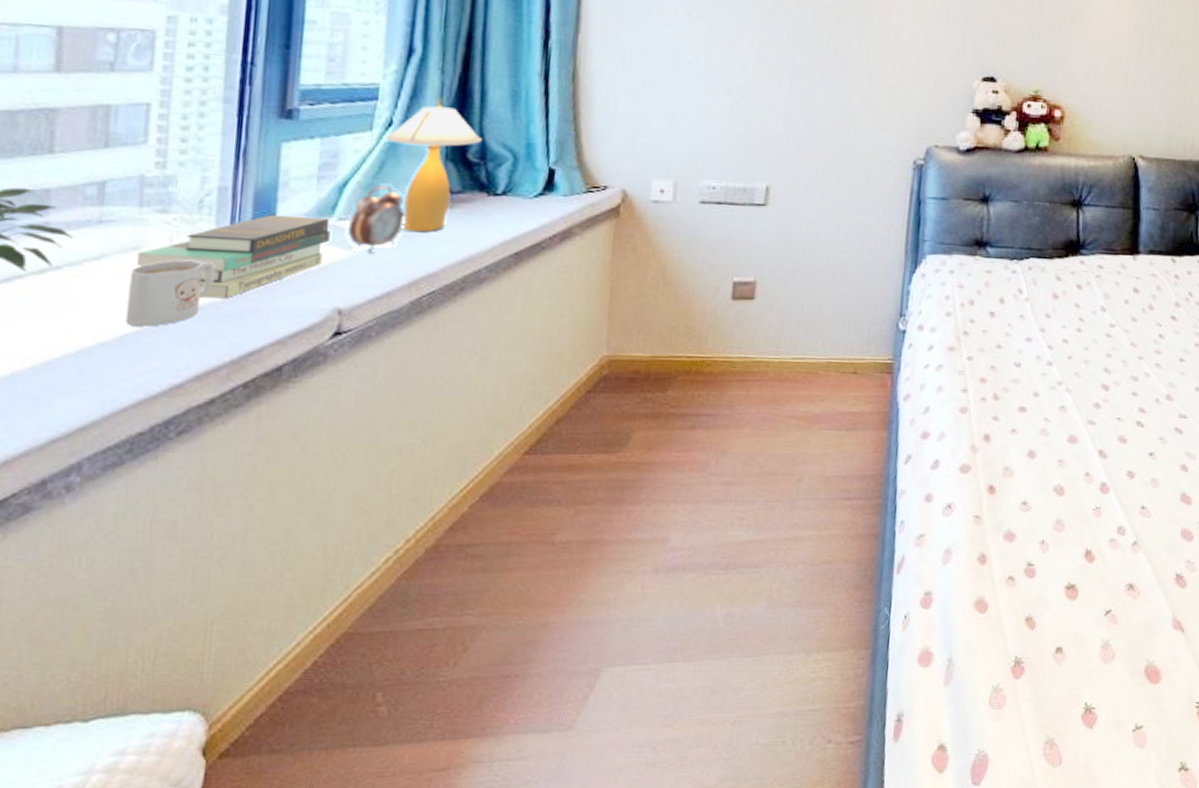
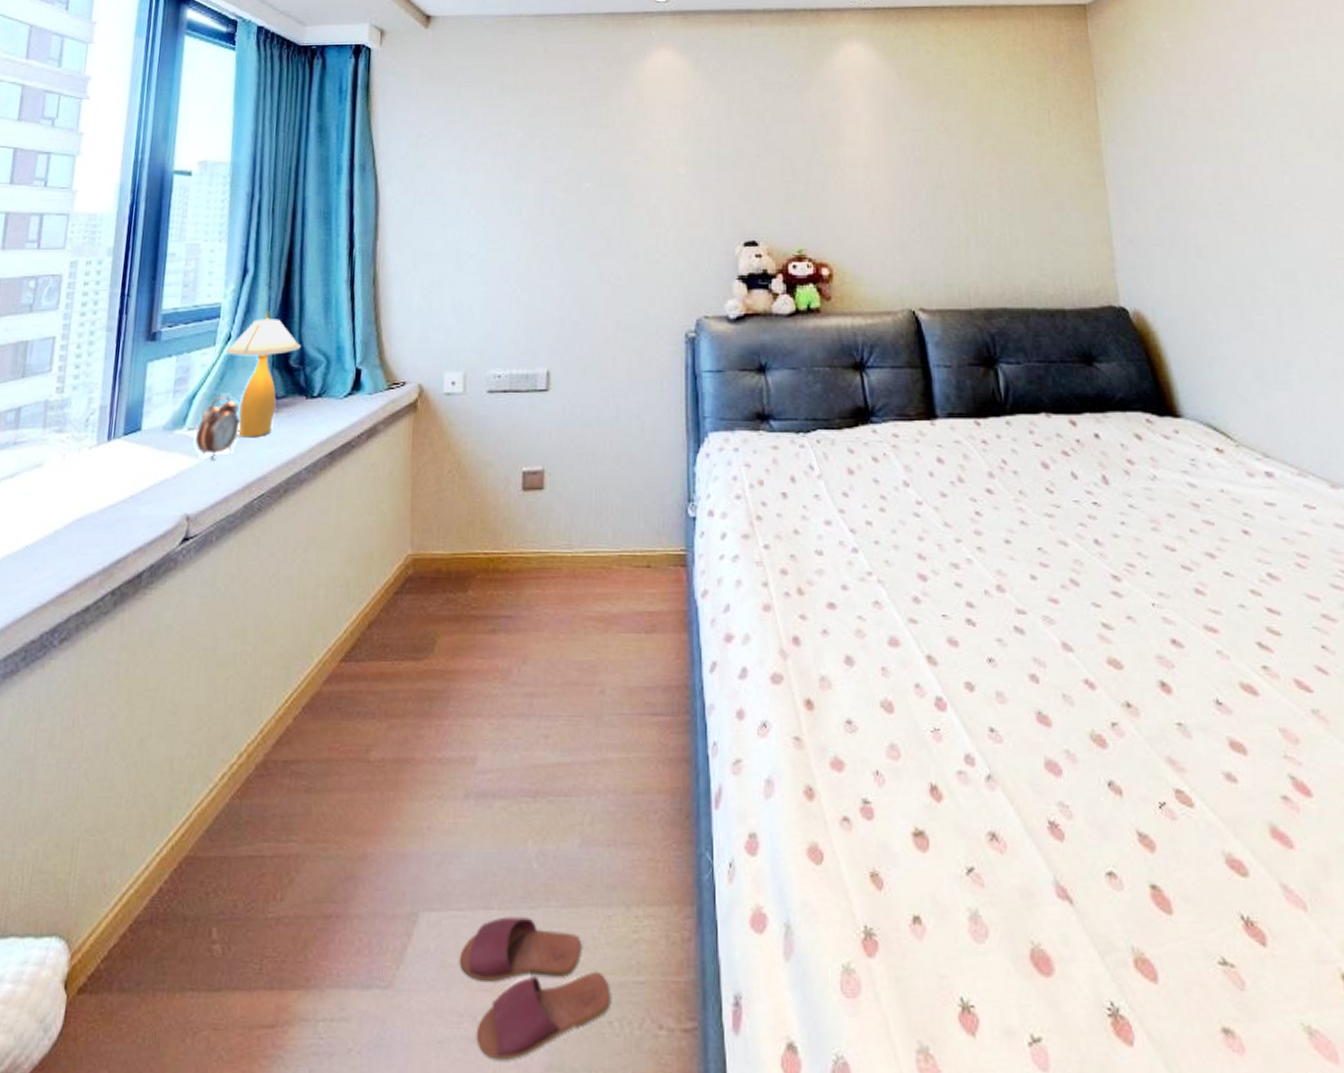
mug: present [125,259,215,327] -> none [28,474,95,538]
books: present [135,214,331,299] -> none [38,428,182,509]
slippers: none [641,666,786,778] -> present [459,916,611,1061]

